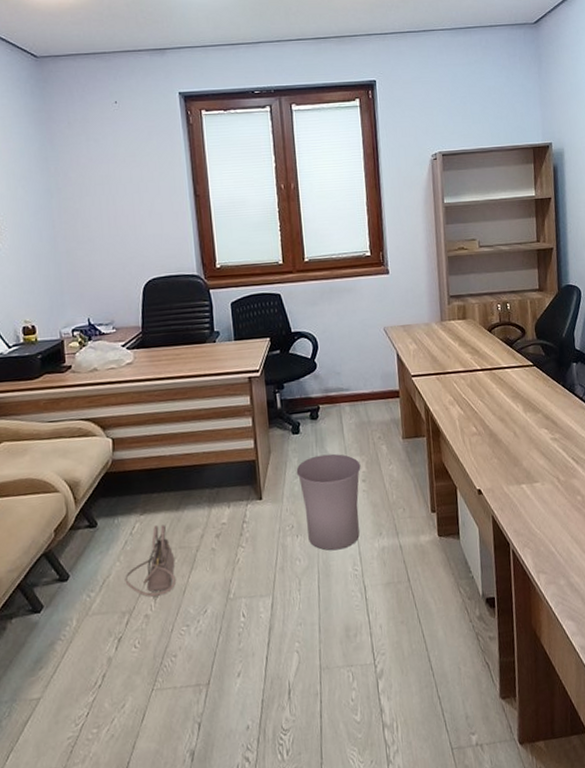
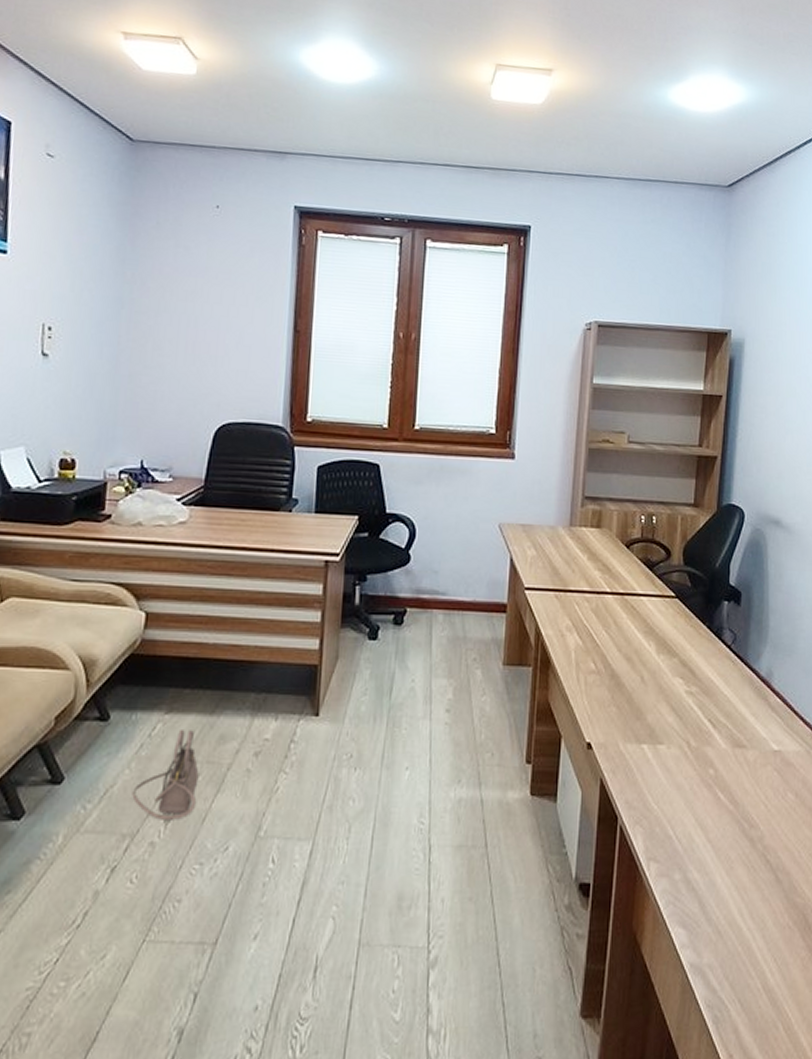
waste bin: present [296,453,361,551] -> none [366,670,447,794]

